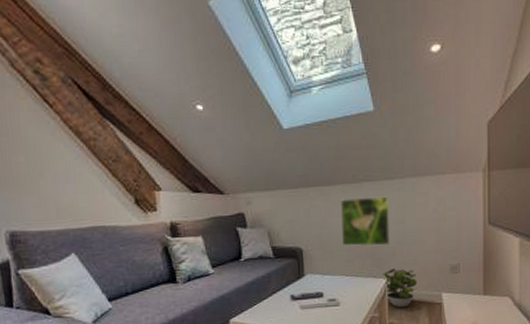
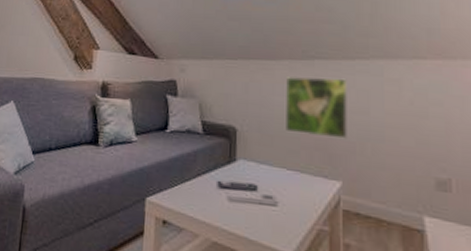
potted plant: present [383,268,417,308] -> none [337,170,386,227]

